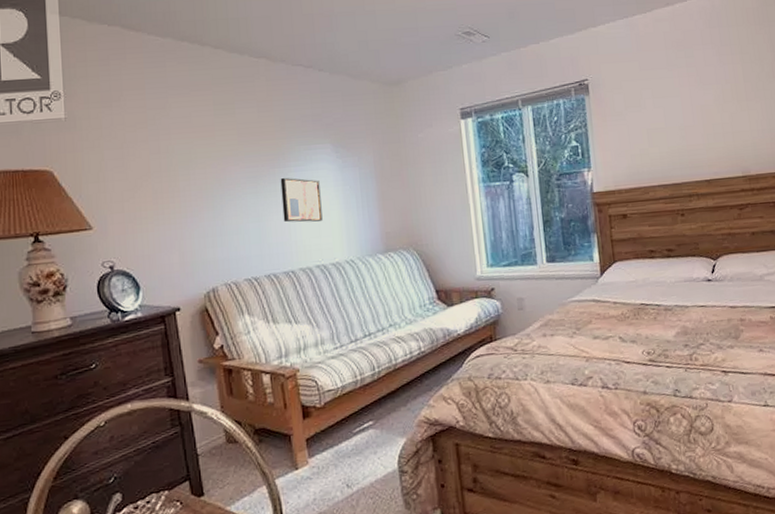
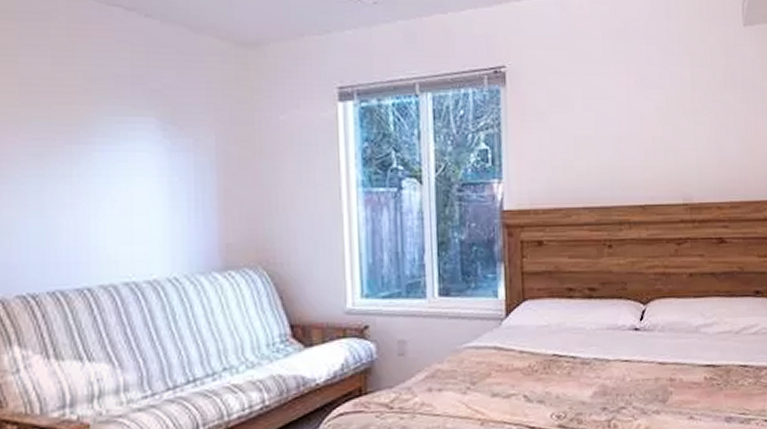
wall art: present [280,177,323,223] -> none [79,158,138,222]

